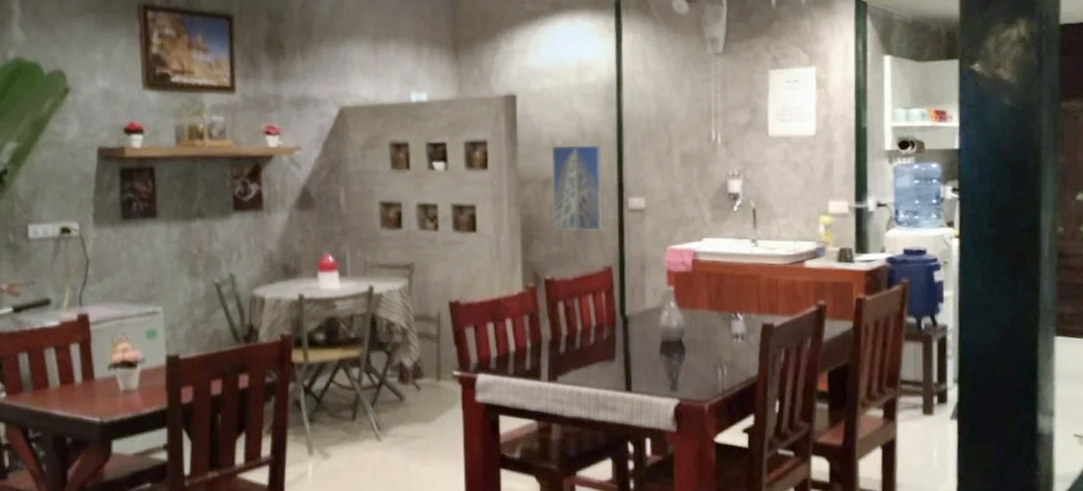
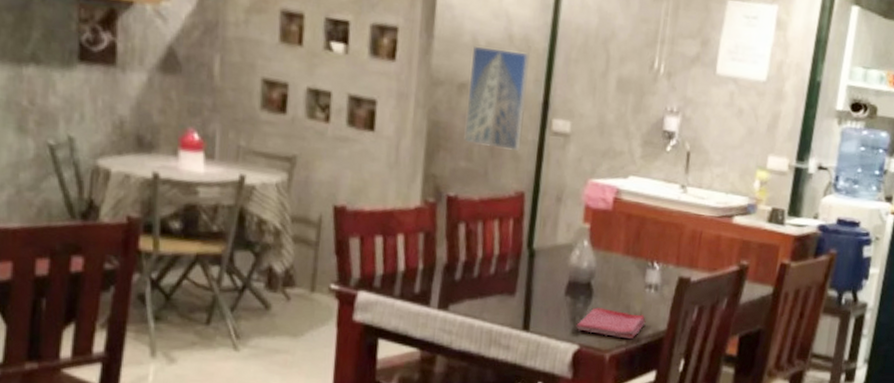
dish towel: none [674,362,738,388] -> present [576,307,646,340]

